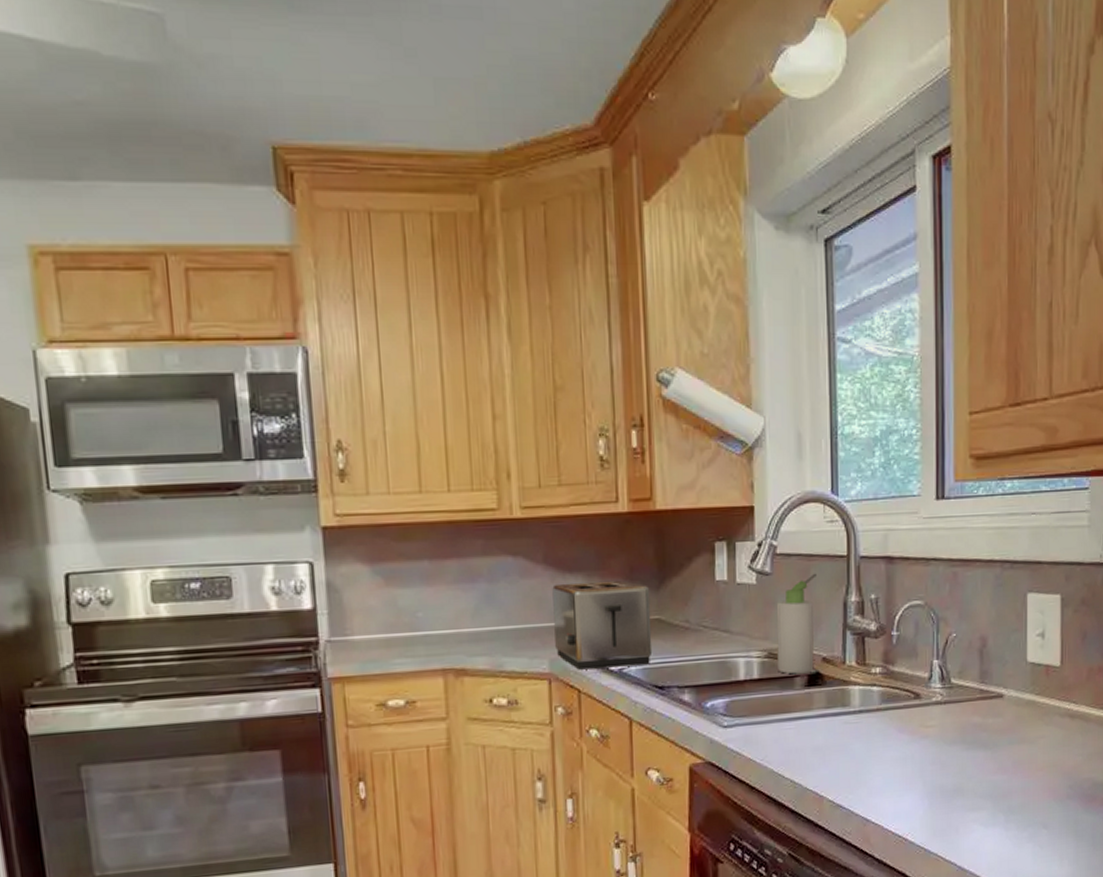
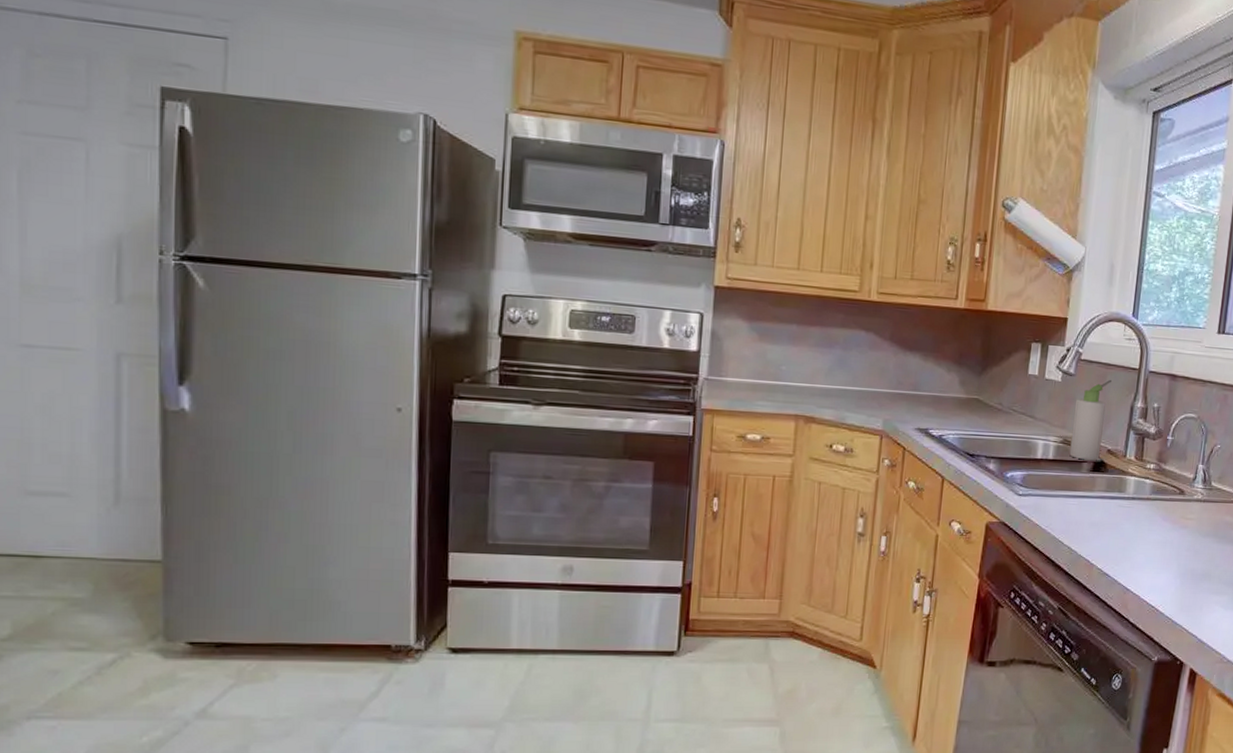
toaster: present [552,580,652,670] -> none [890,358,974,435]

